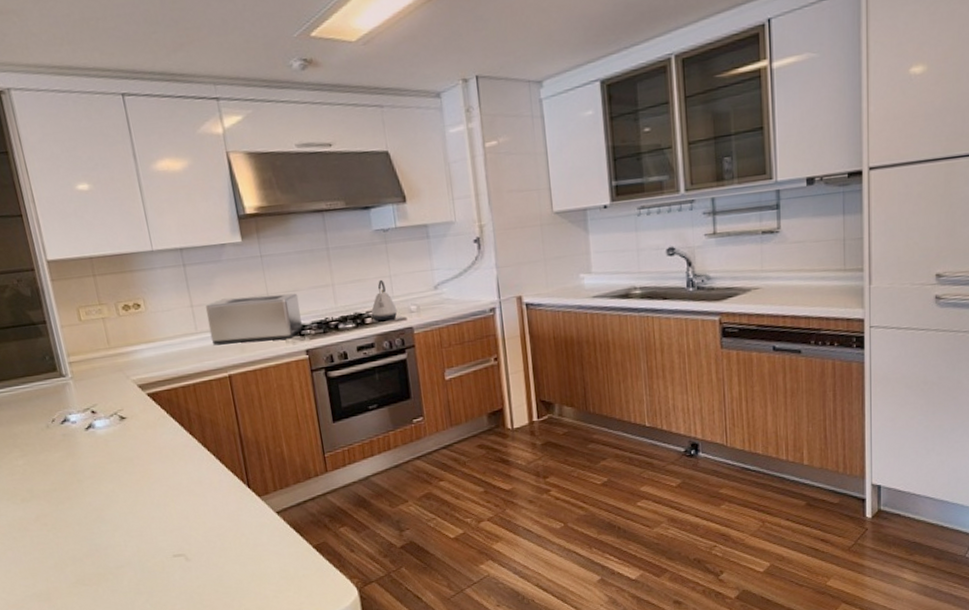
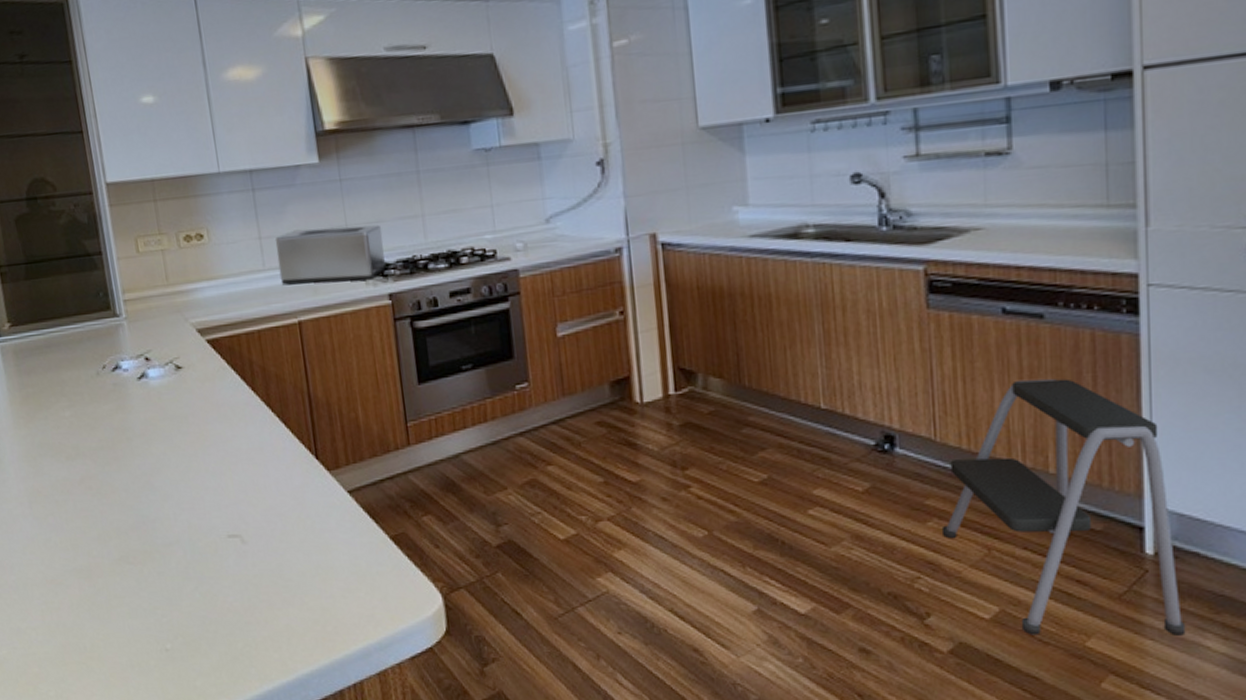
kettle: present [371,279,398,322] -> none [467,209,500,262]
step stool: none [731,396,891,581] -> present [941,378,1186,636]

